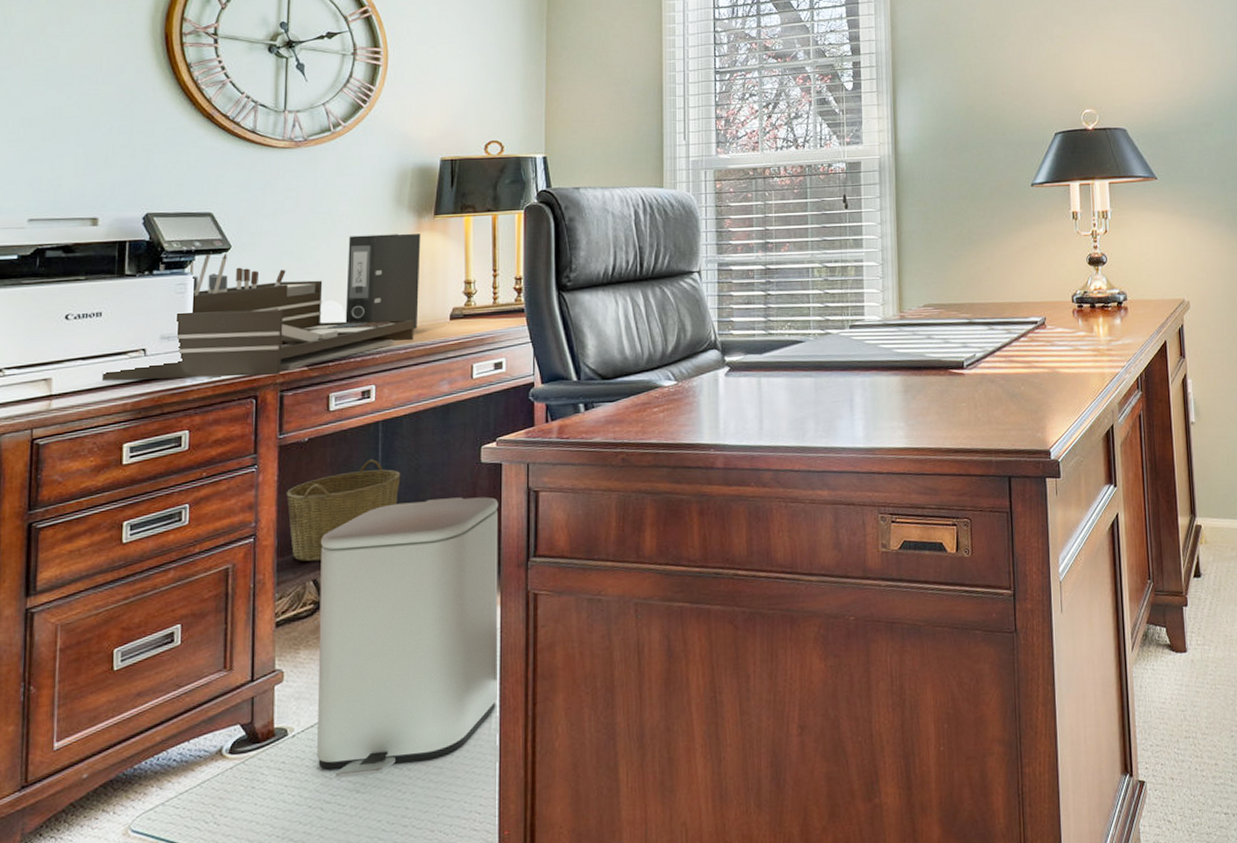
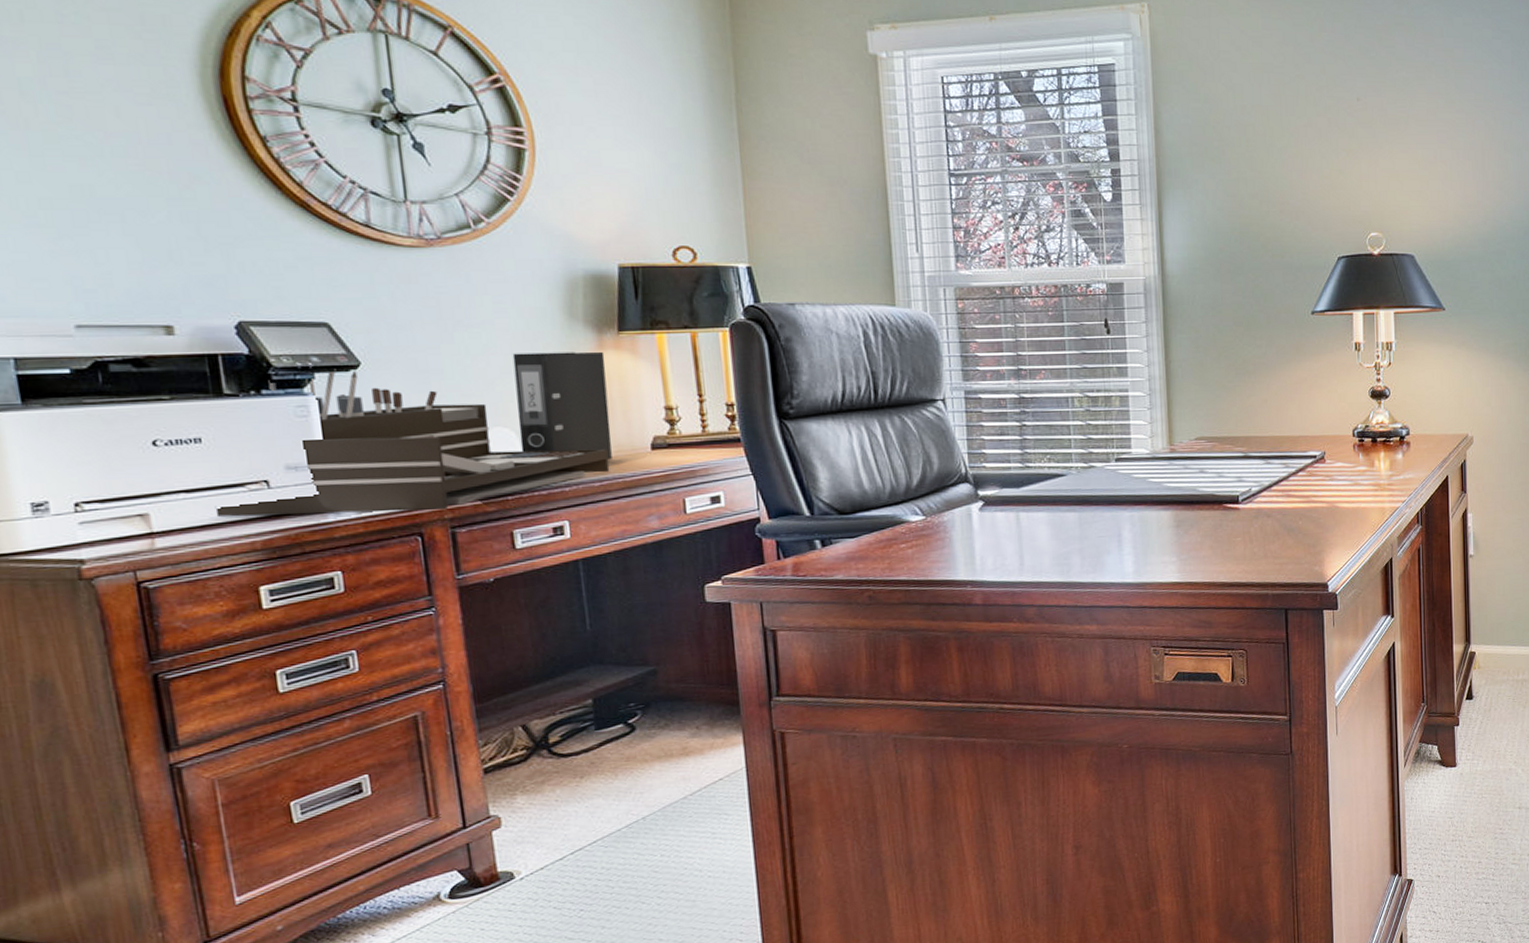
basket: present [286,459,401,562] -> none [475,600,613,708]
pedal bin: present [317,496,499,779] -> none [524,637,749,916]

